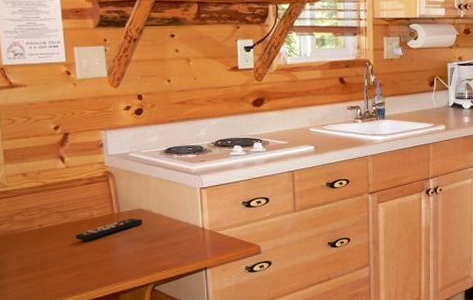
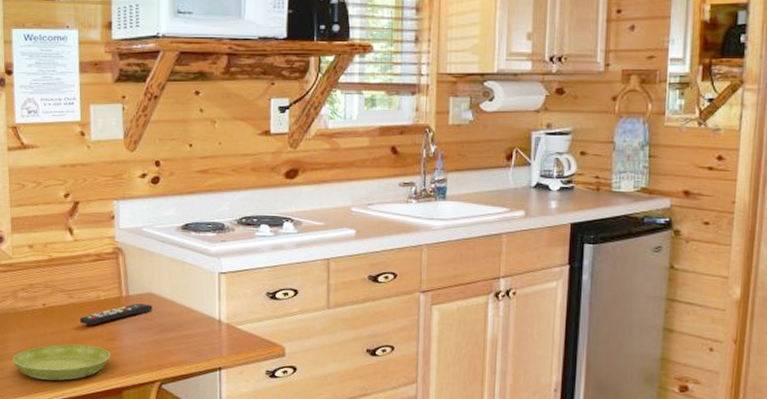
saucer: none [12,258,107,293] -> present [12,344,111,381]

